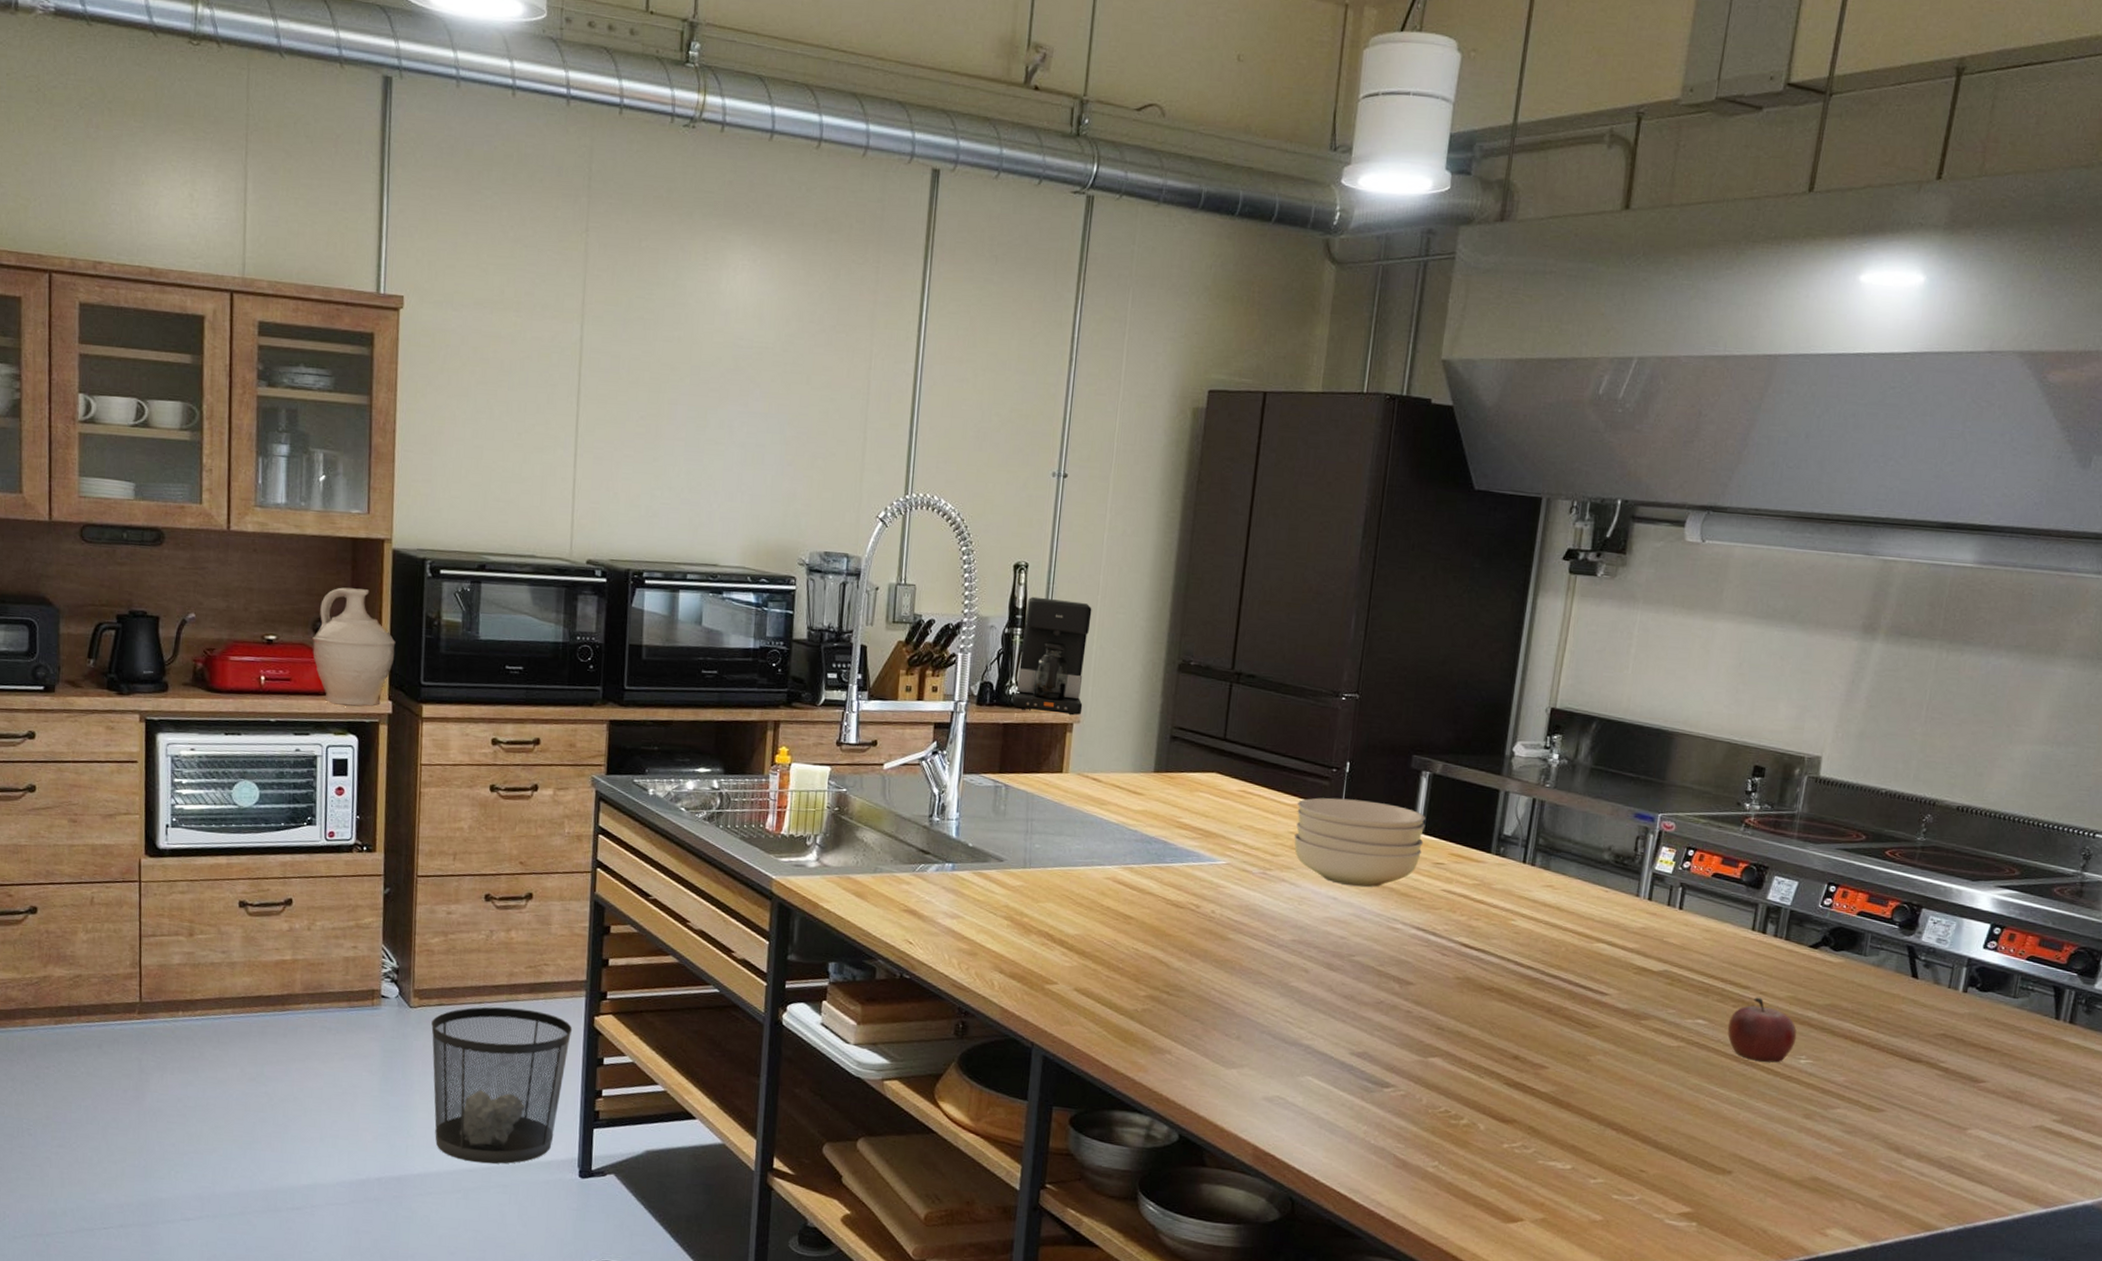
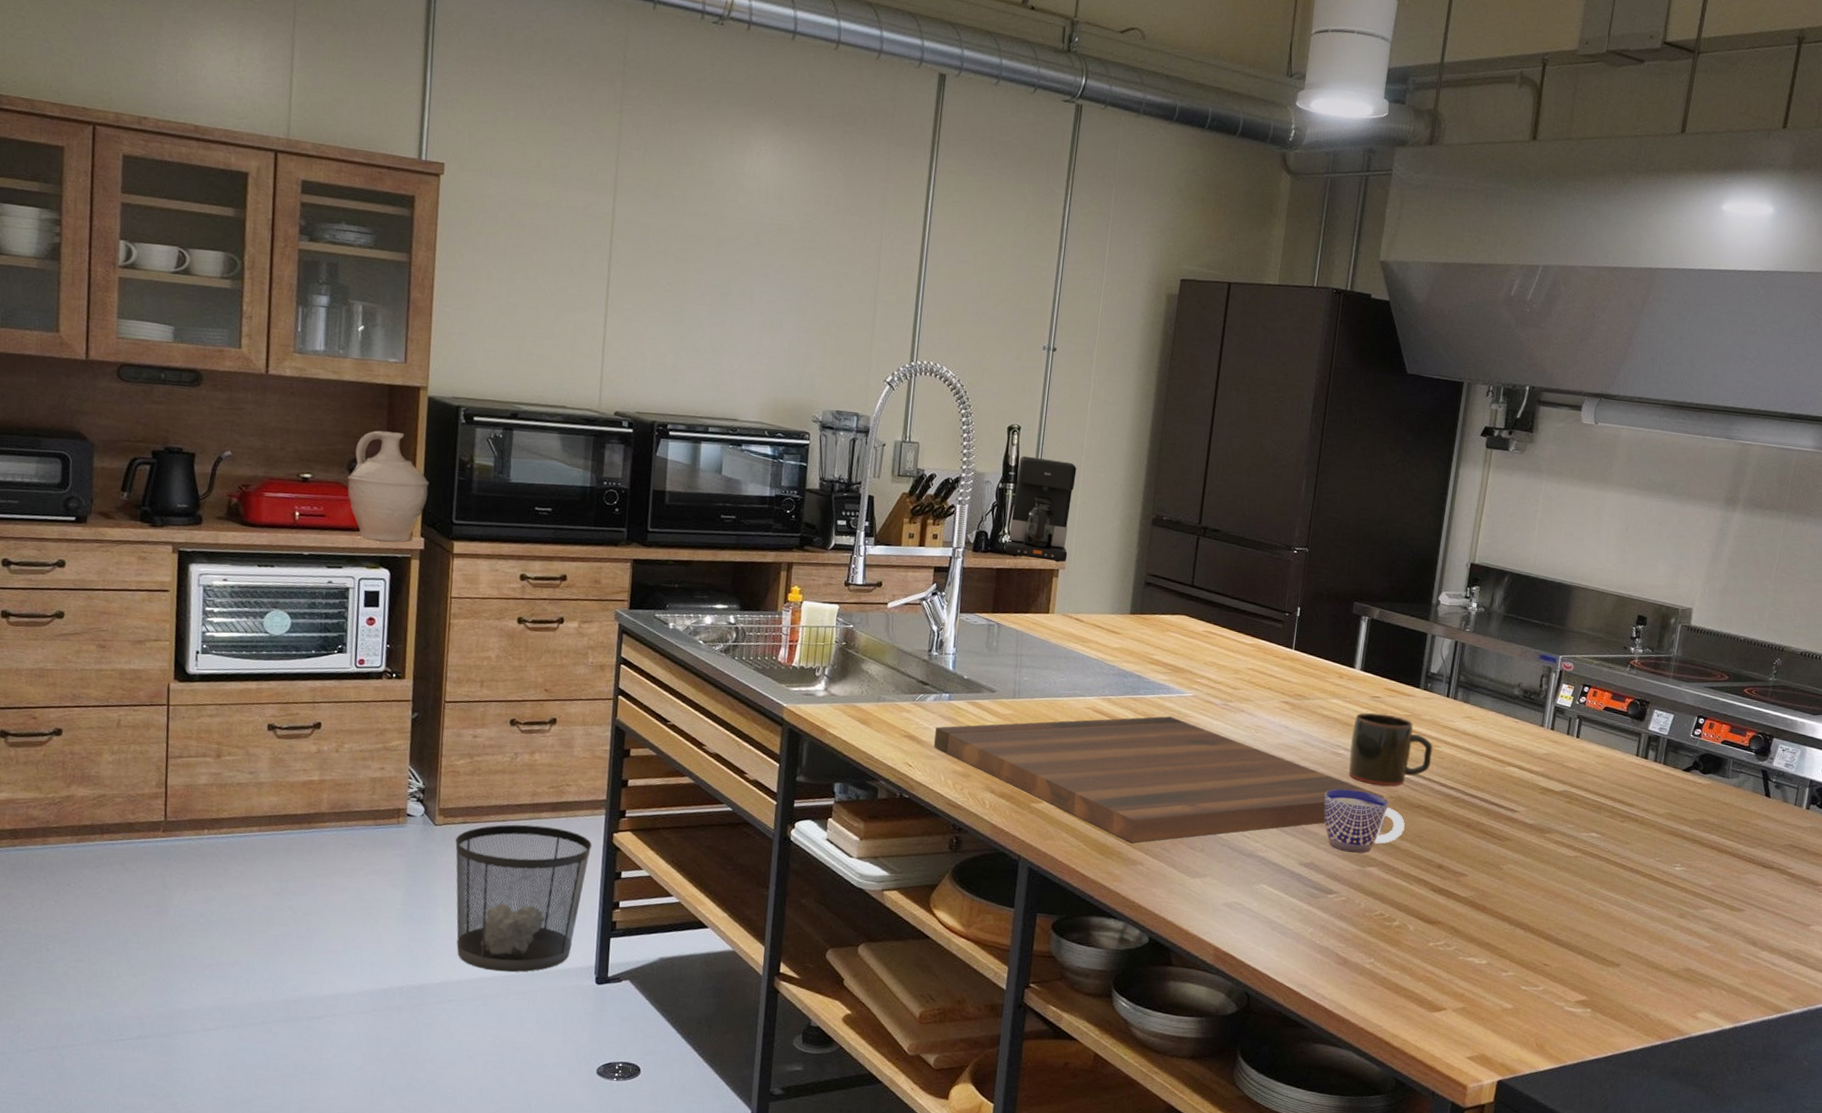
cutting board: none [936,887,1449,1029] -> present [934,716,1384,843]
bowl: present [1294,797,1426,888] -> none [1252,638,1365,718]
cup: none [1378,968,1474,1042] -> present [1323,788,1405,853]
mug: none [1407,881,1507,966] -> present [1348,712,1433,786]
fruit: present [1727,997,1797,1063] -> none [1616,813,1673,870]

